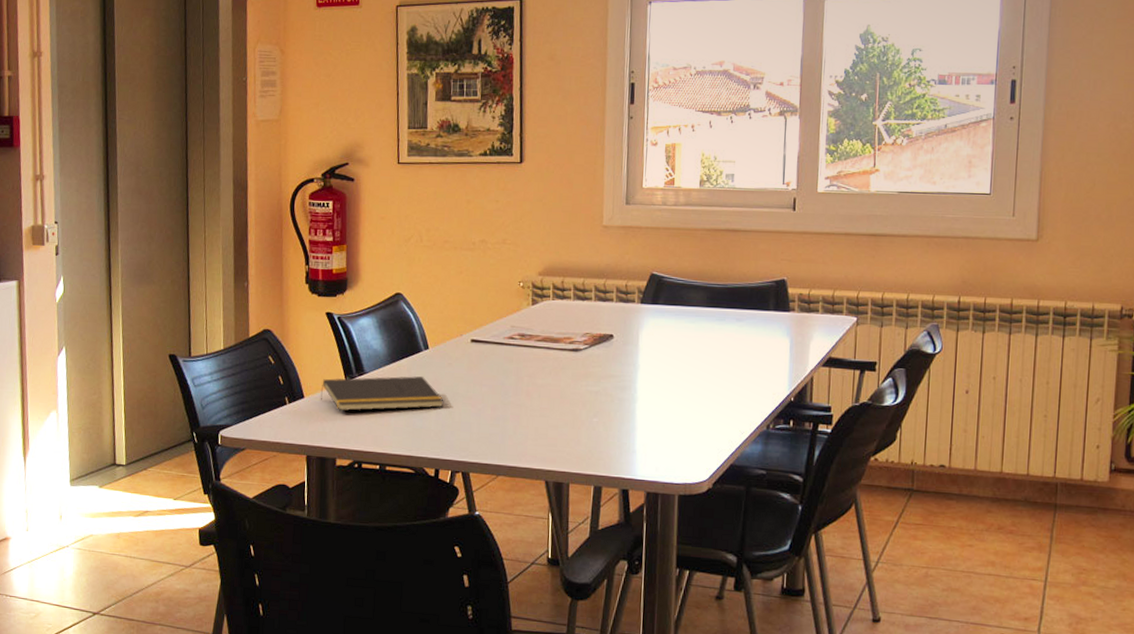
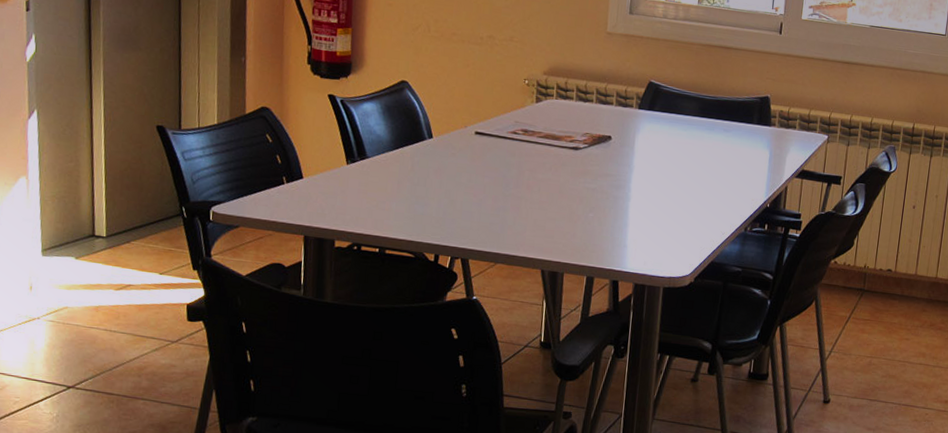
notepad: present [320,376,444,411] -> none [319,161,446,196]

